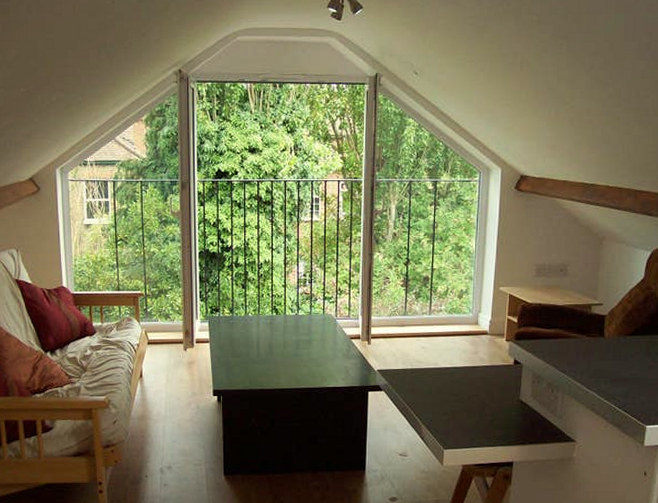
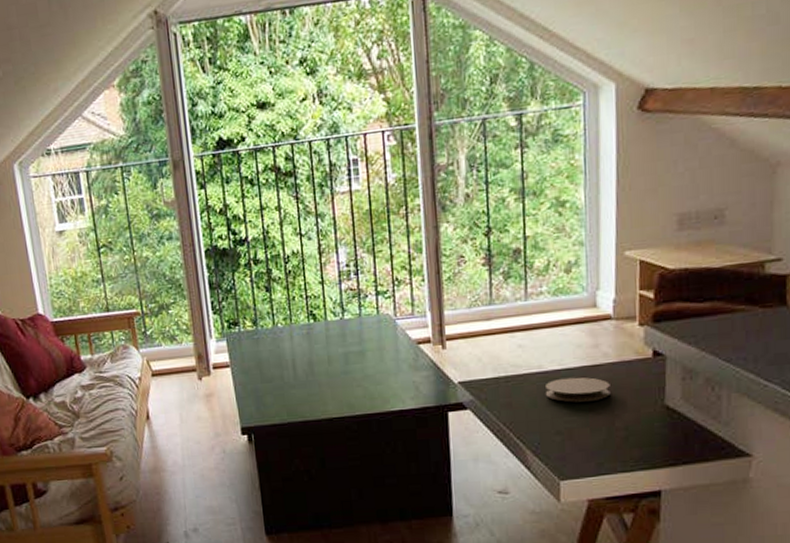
coaster: none [438,374,483,392] -> present [544,377,611,403]

